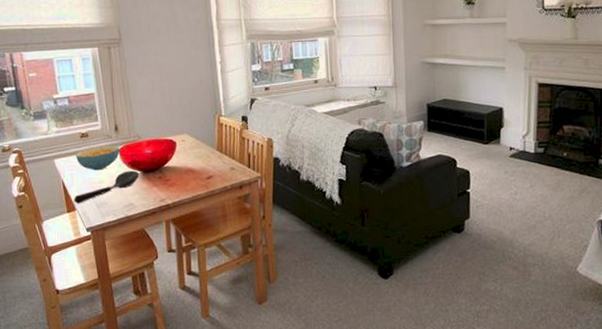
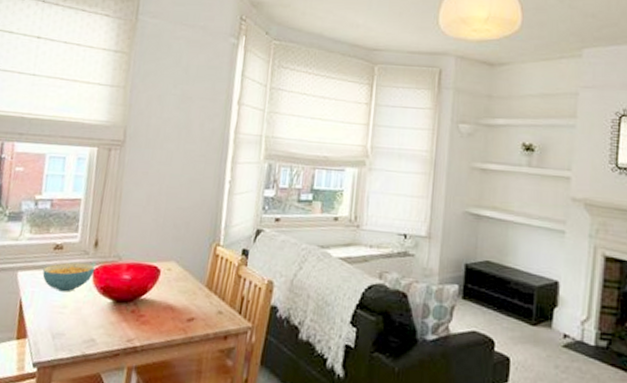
spoon: present [74,170,140,204] -> none [27,297,111,330]

